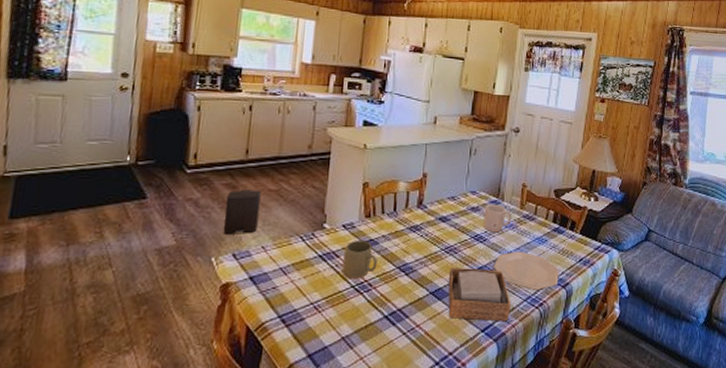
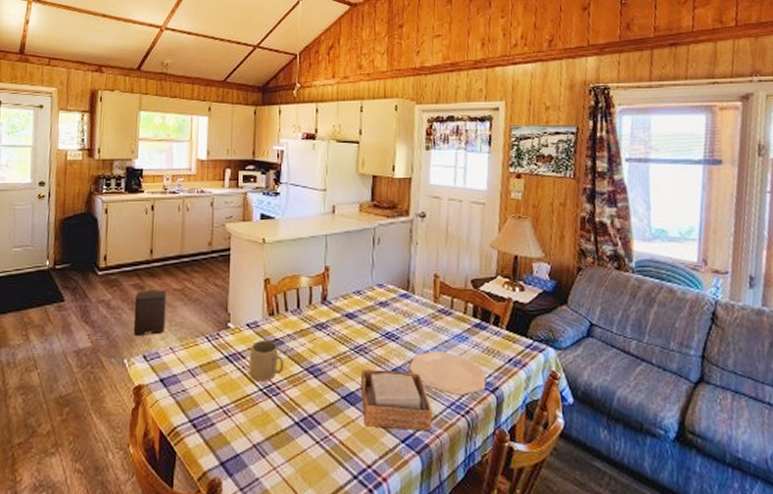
mug: present [483,204,512,233] -> none [393,298,425,330]

